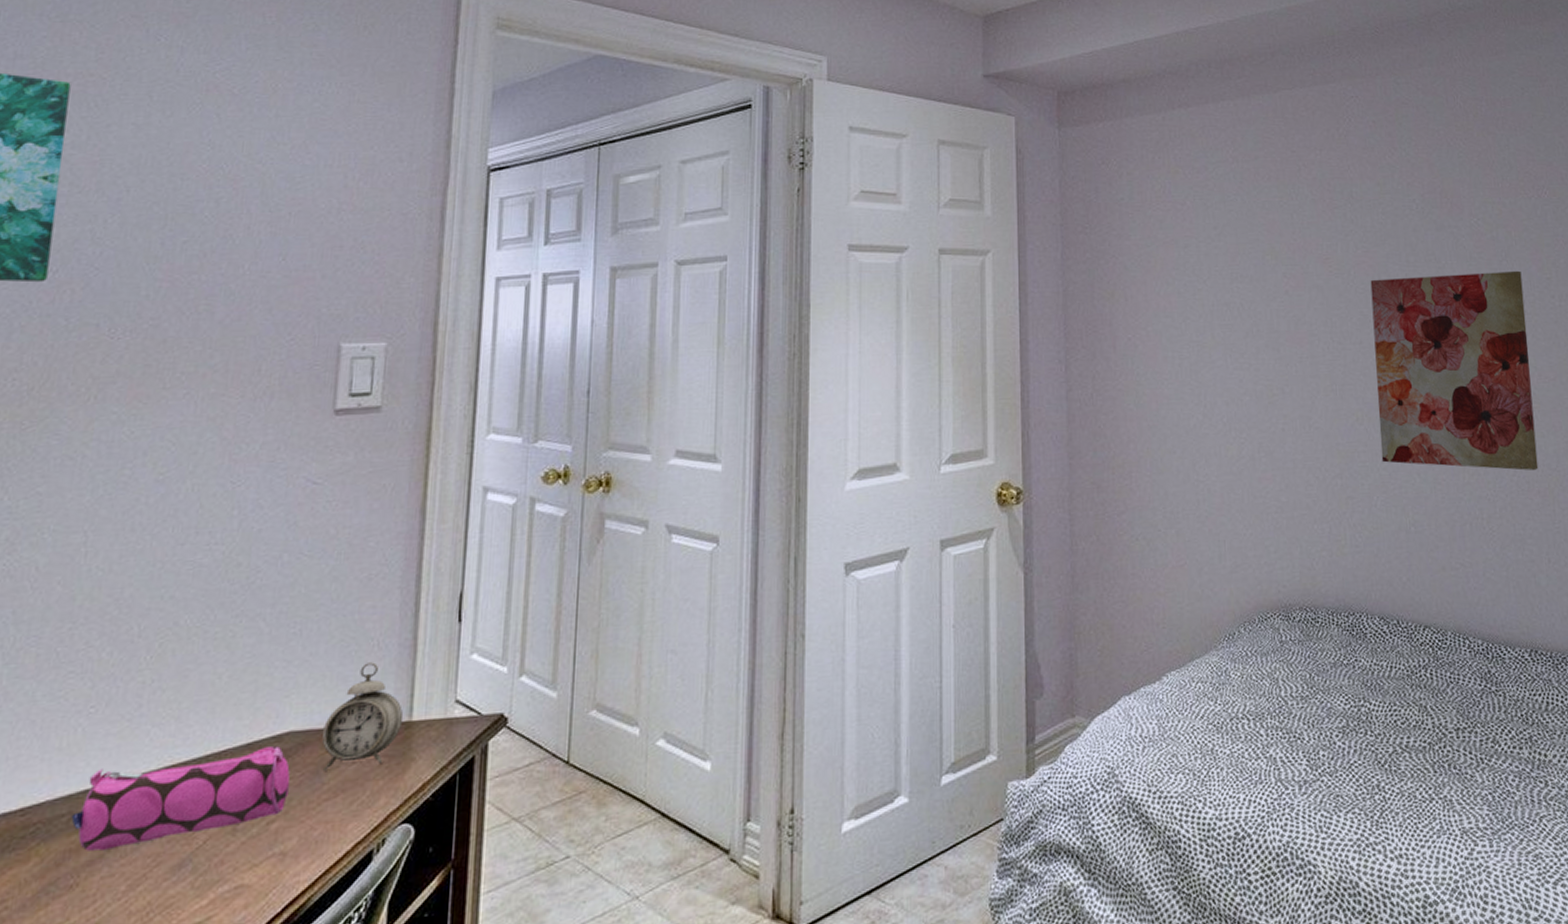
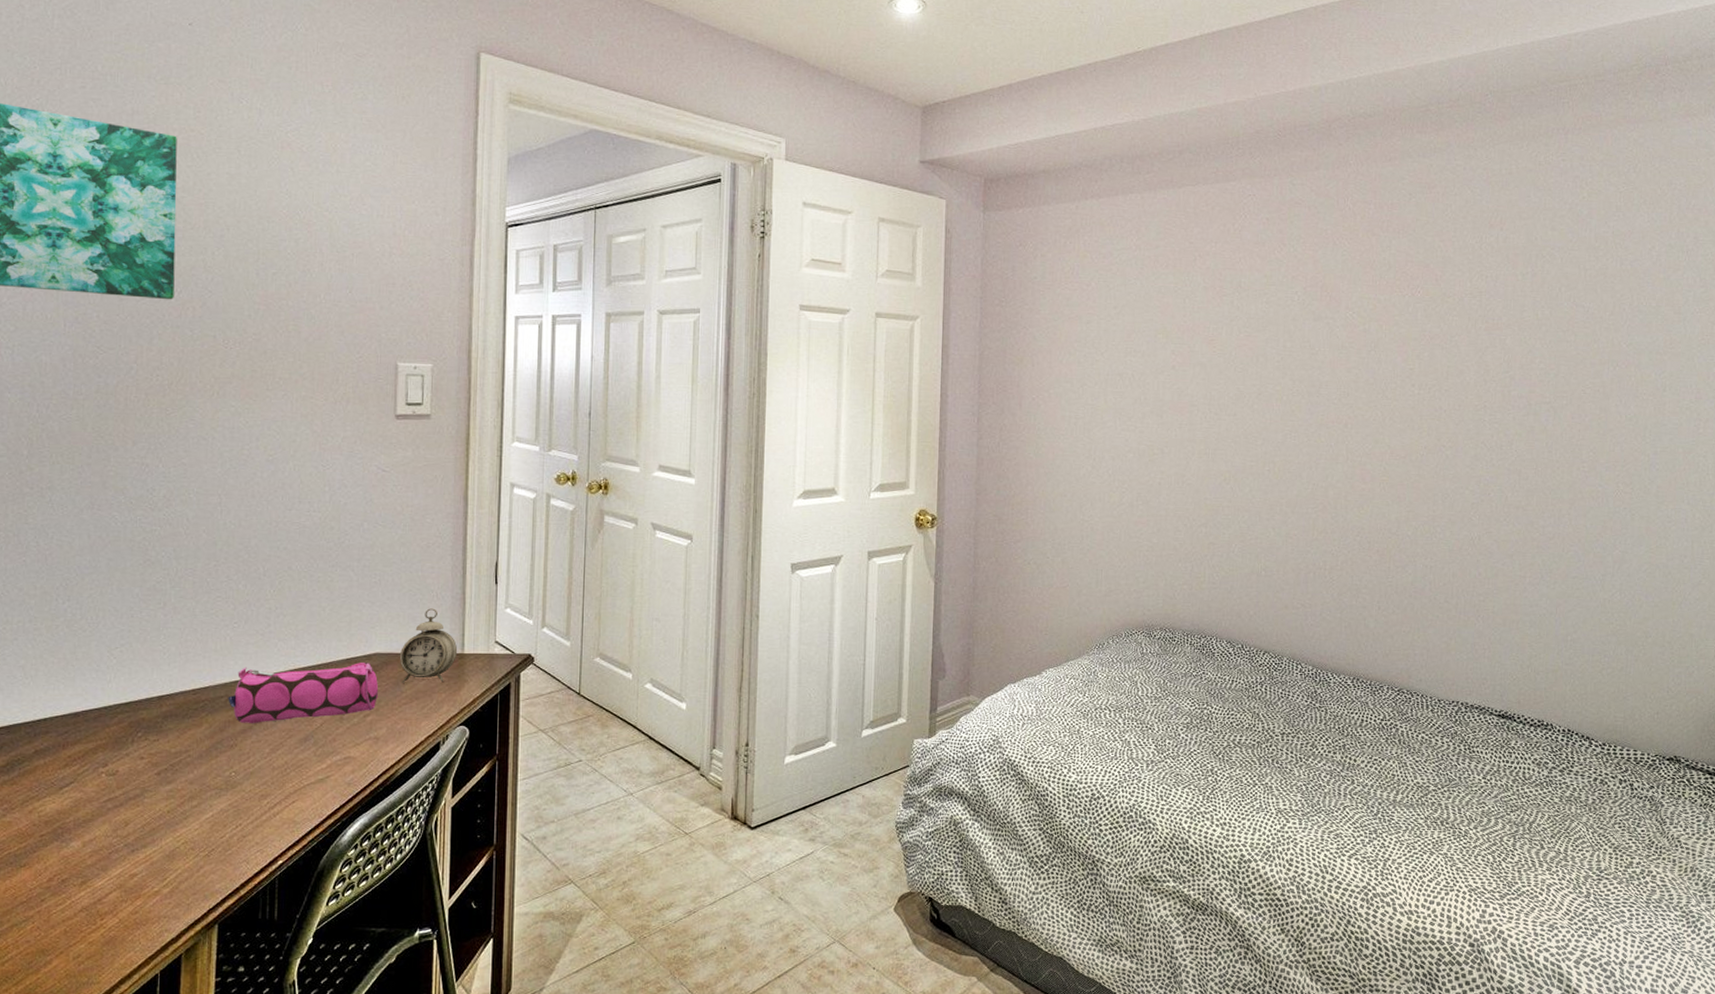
wall art: present [1370,270,1539,471] -> none [1242,360,1387,534]

